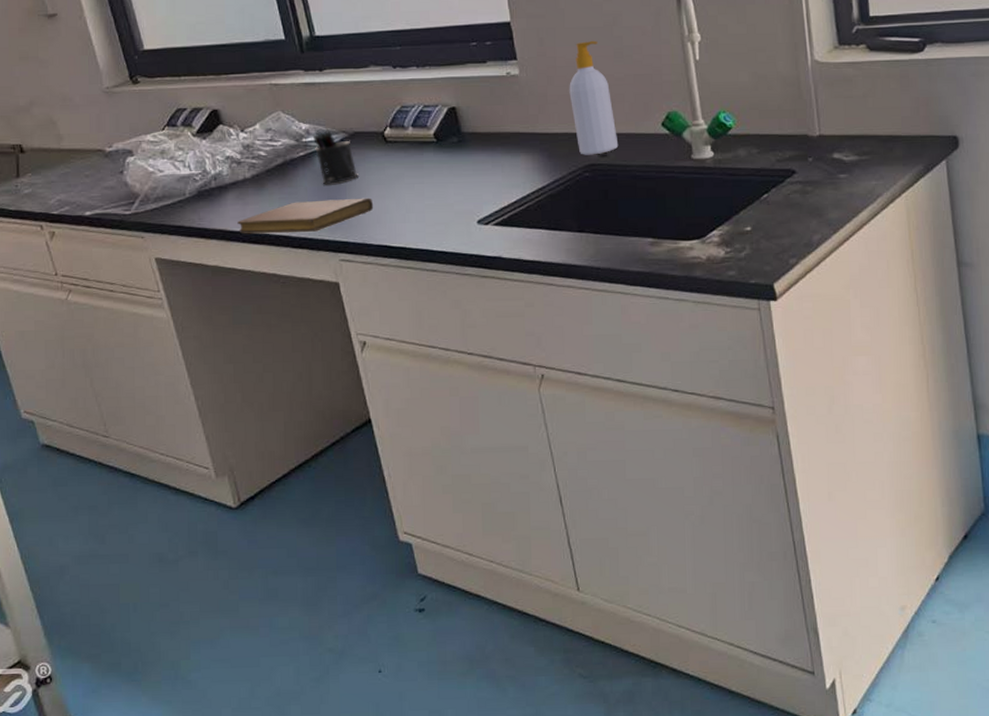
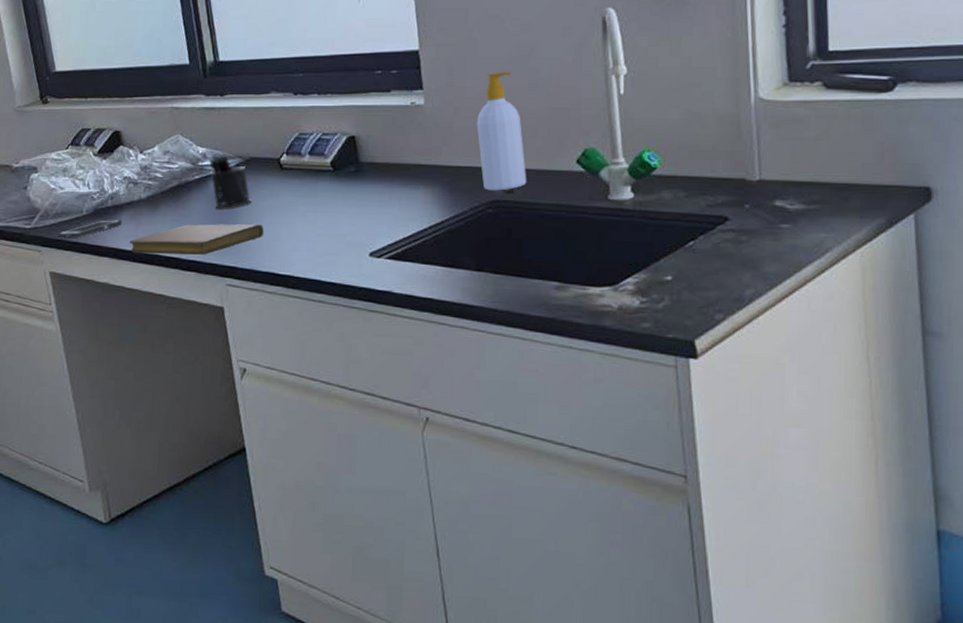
cell phone: none [161,200,228,222] -> present [58,219,122,238]

